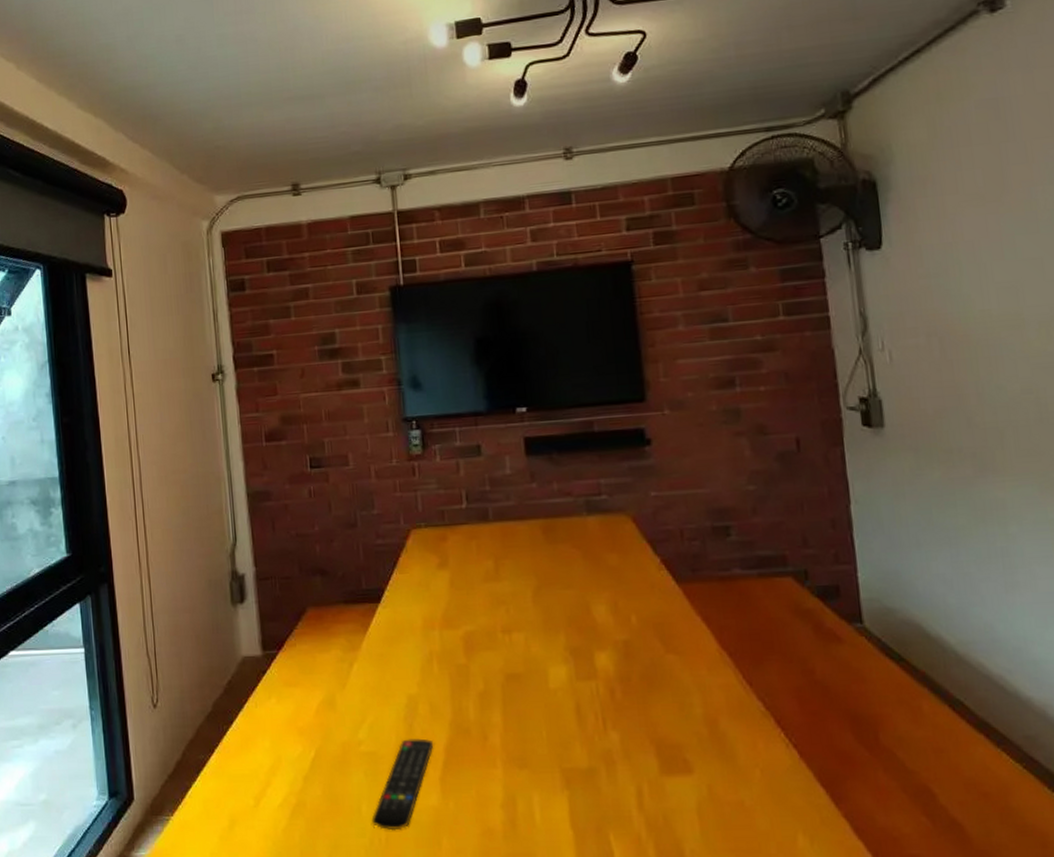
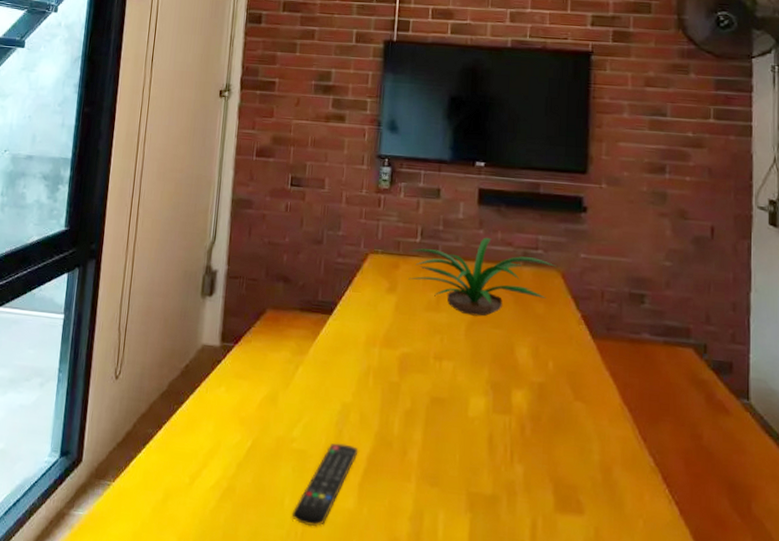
plant: none [455,490,625,580] -> present [408,237,557,317]

